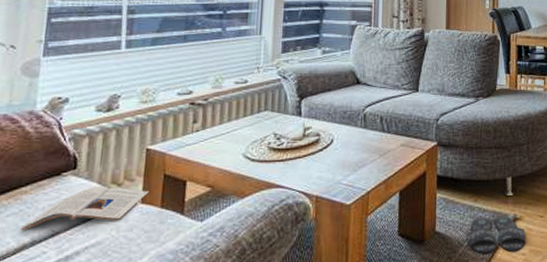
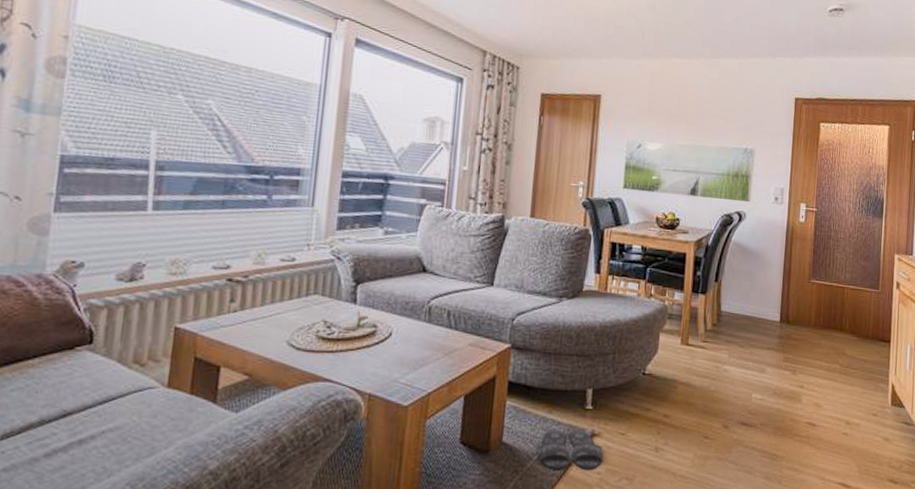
magazine: present [21,186,149,231] -> none [27,365,177,409]

